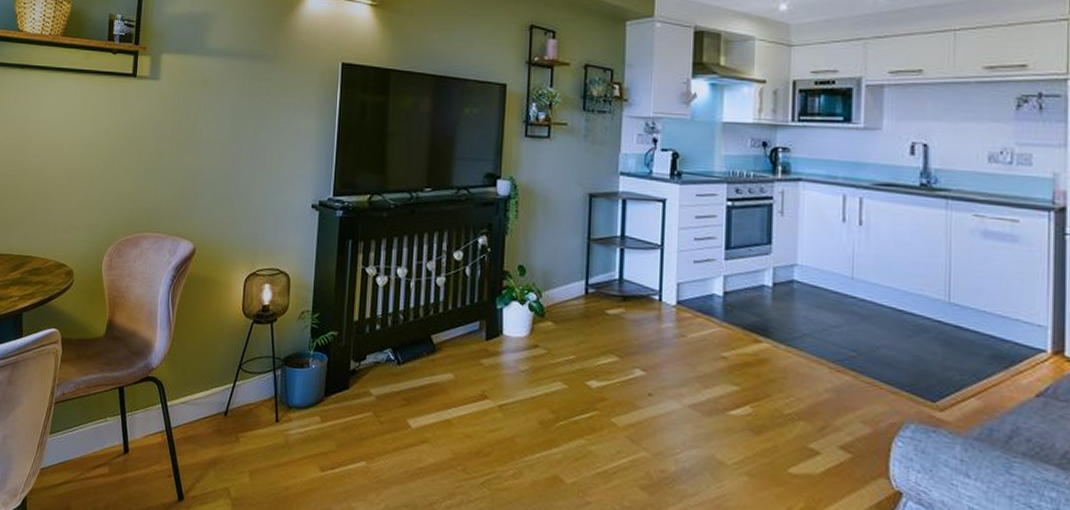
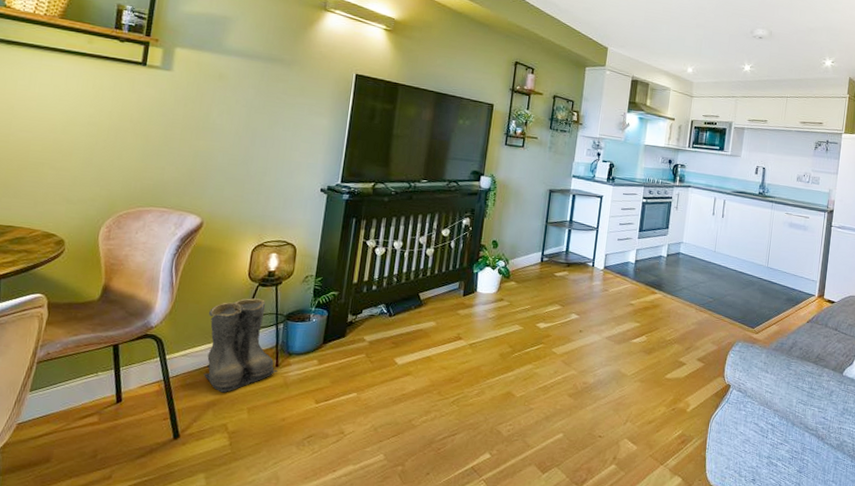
boots: none [204,337,278,450] -> present [204,298,278,393]

